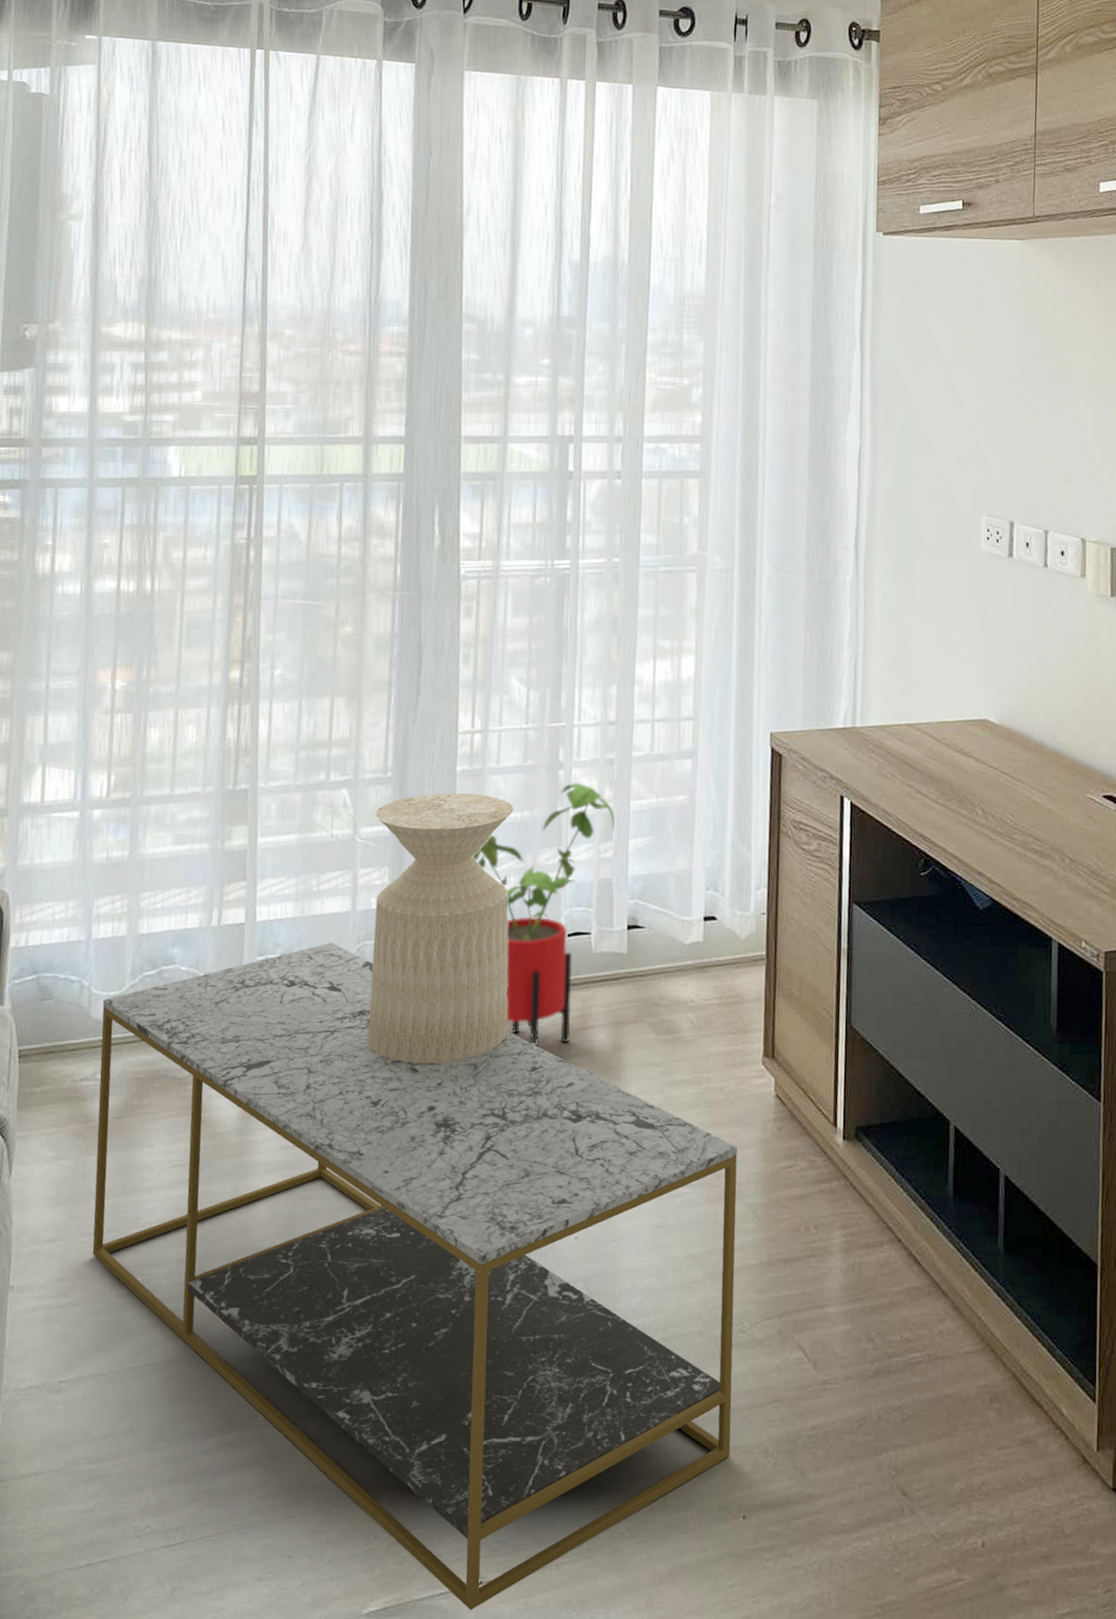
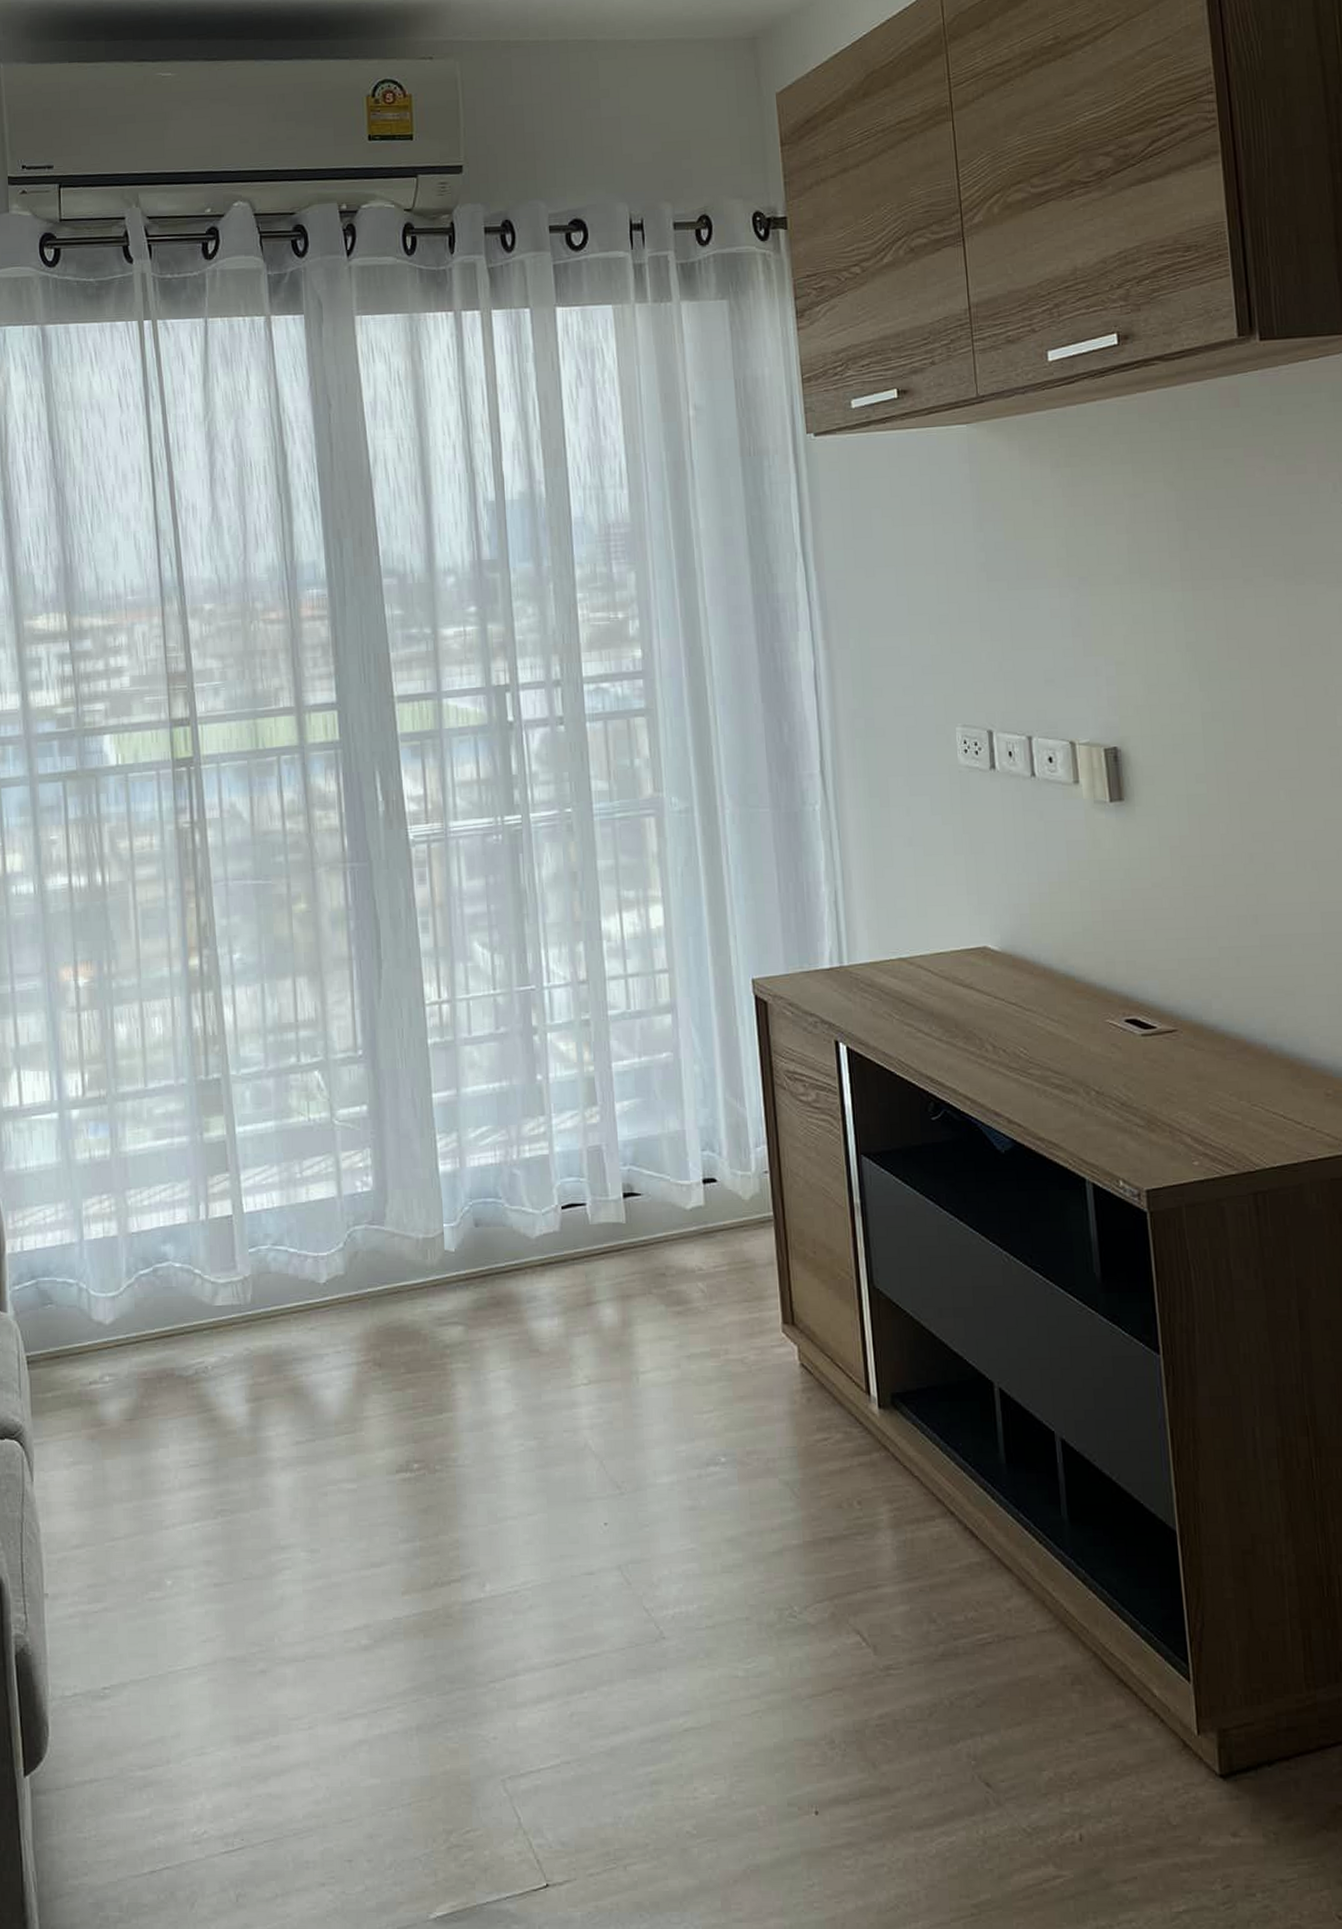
coffee table: present [92,942,738,1611] -> none [102,1229,794,1915]
side table: present [367,793,514,1064] -> none [350,1066,511,1350]
house plant: present [472,782,616,1047] -> none [454,1047,599,1327]

